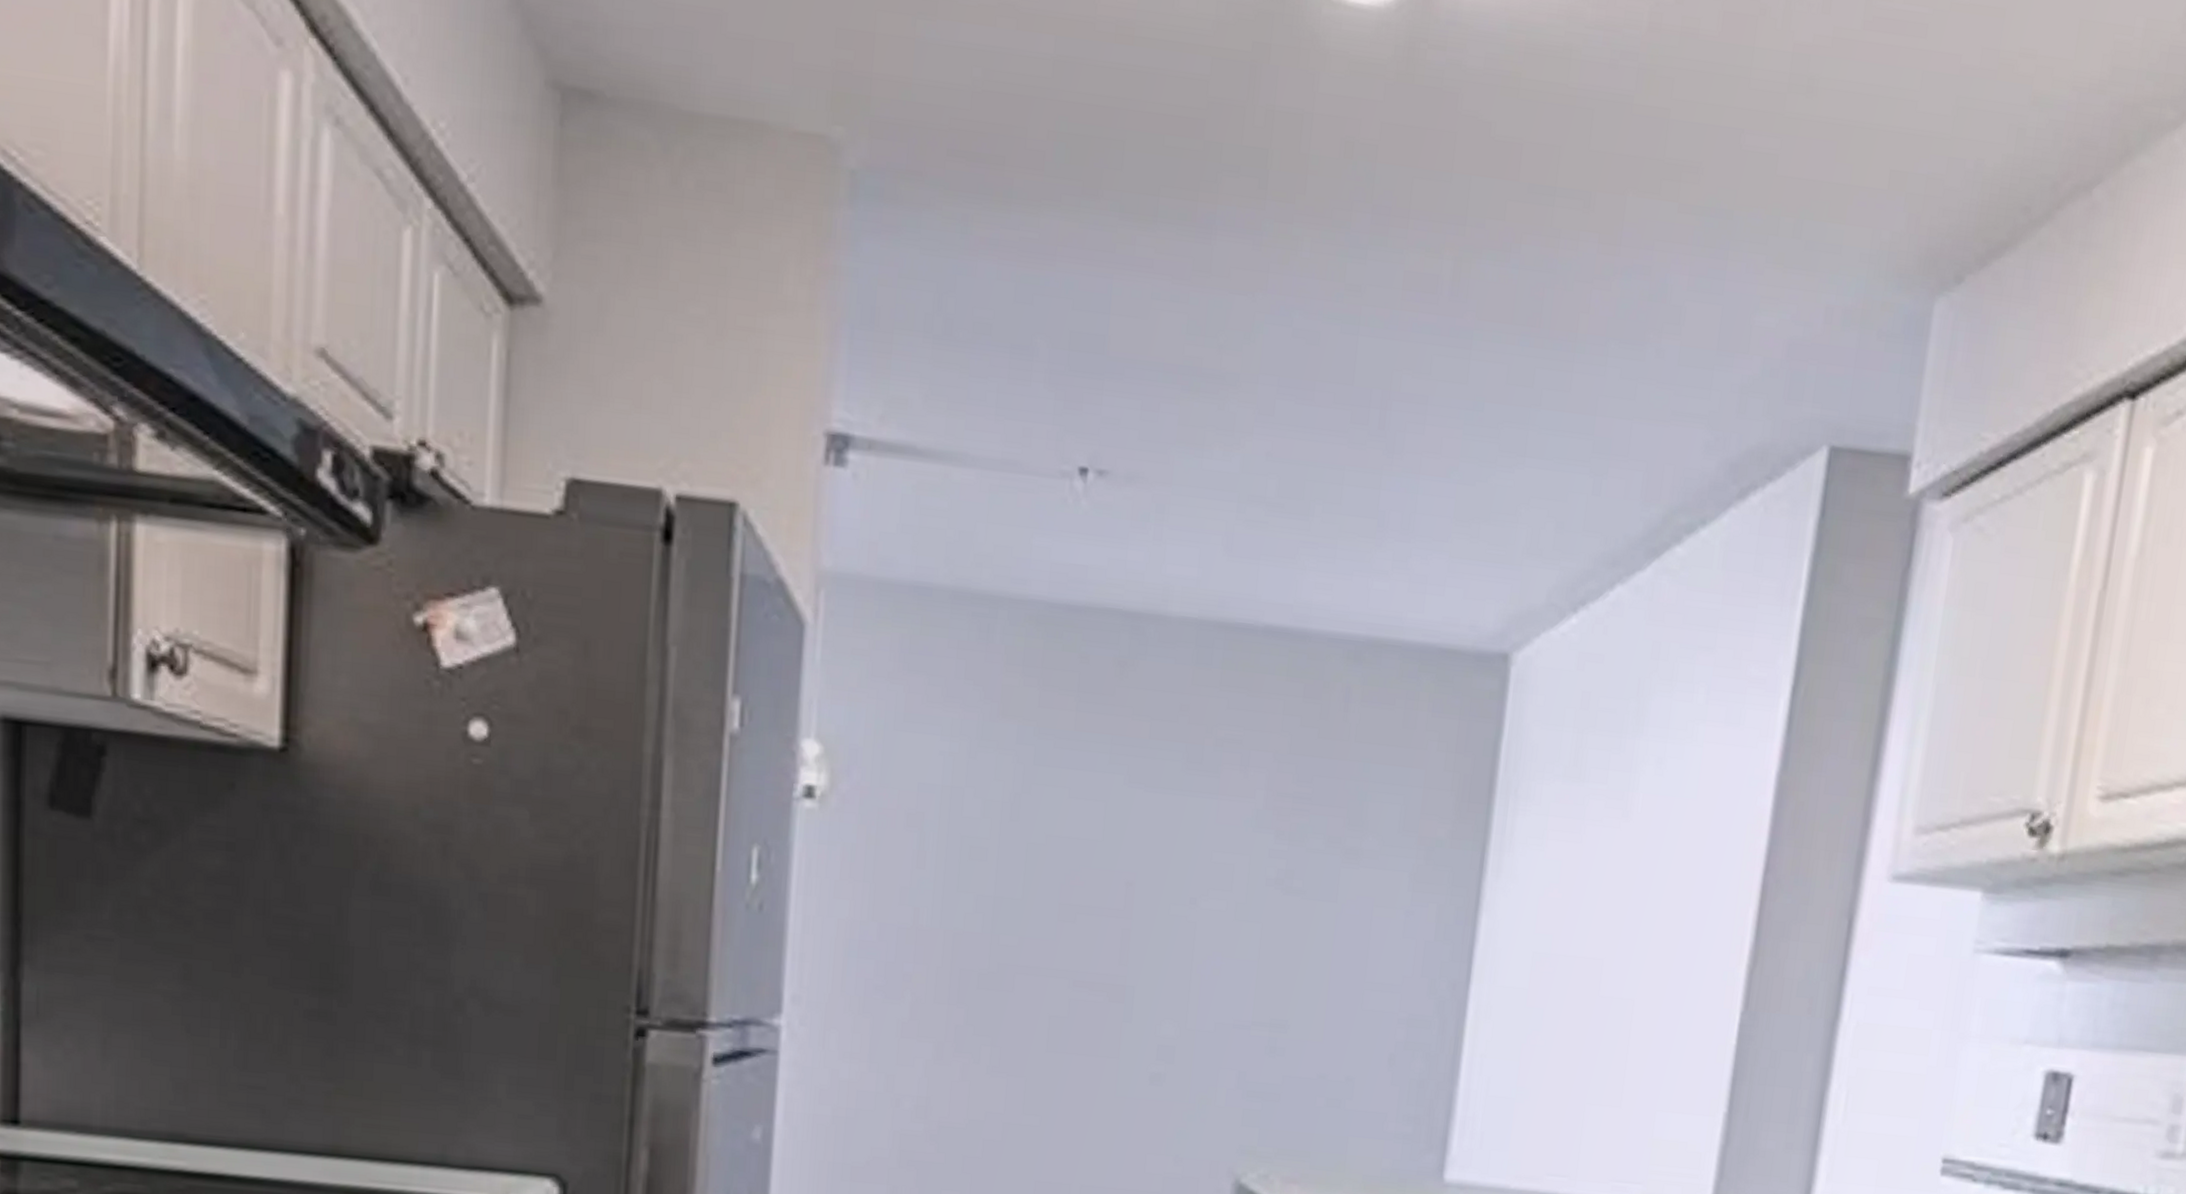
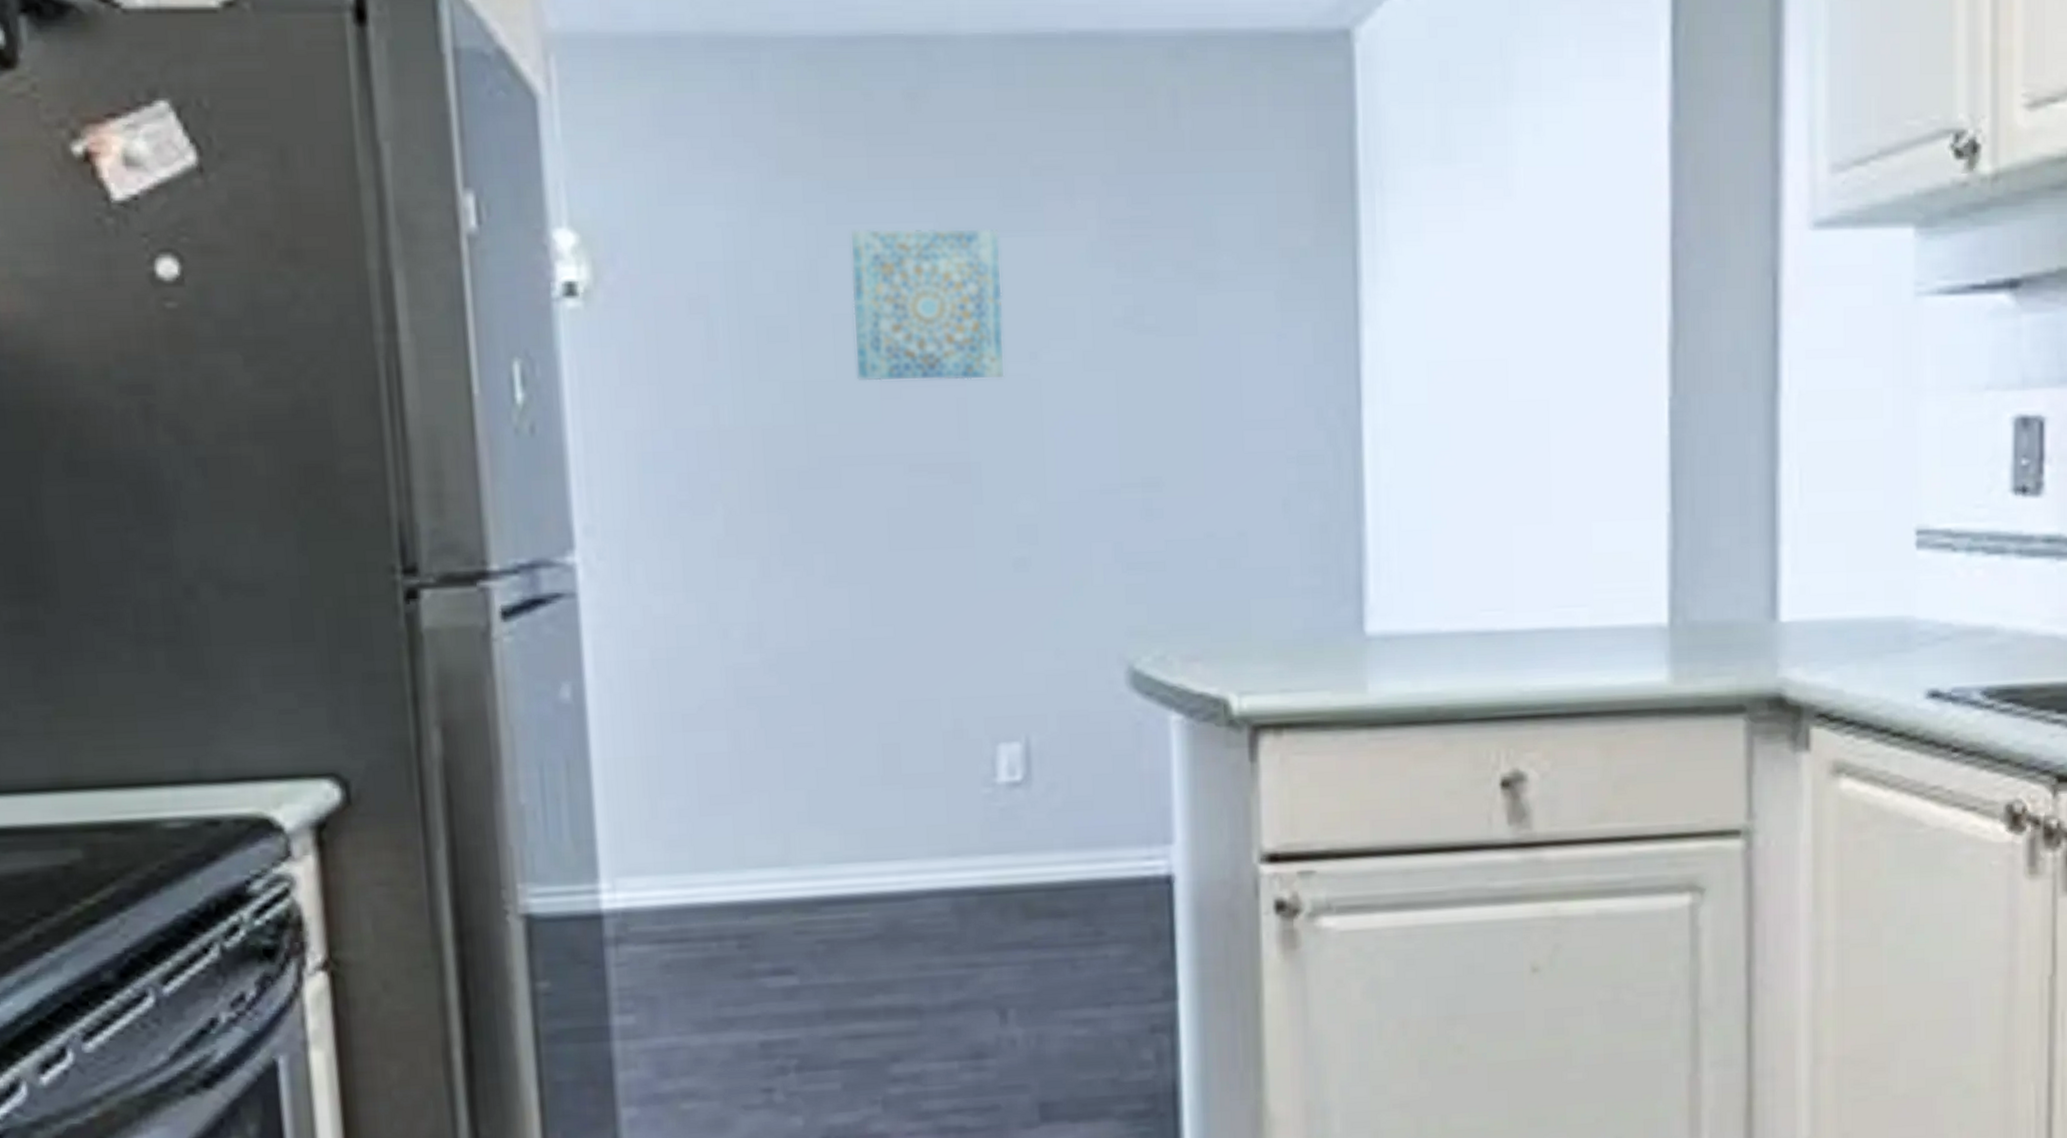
wall art: none [1039,772,1180,918] -> present [849,228,1006,382]

